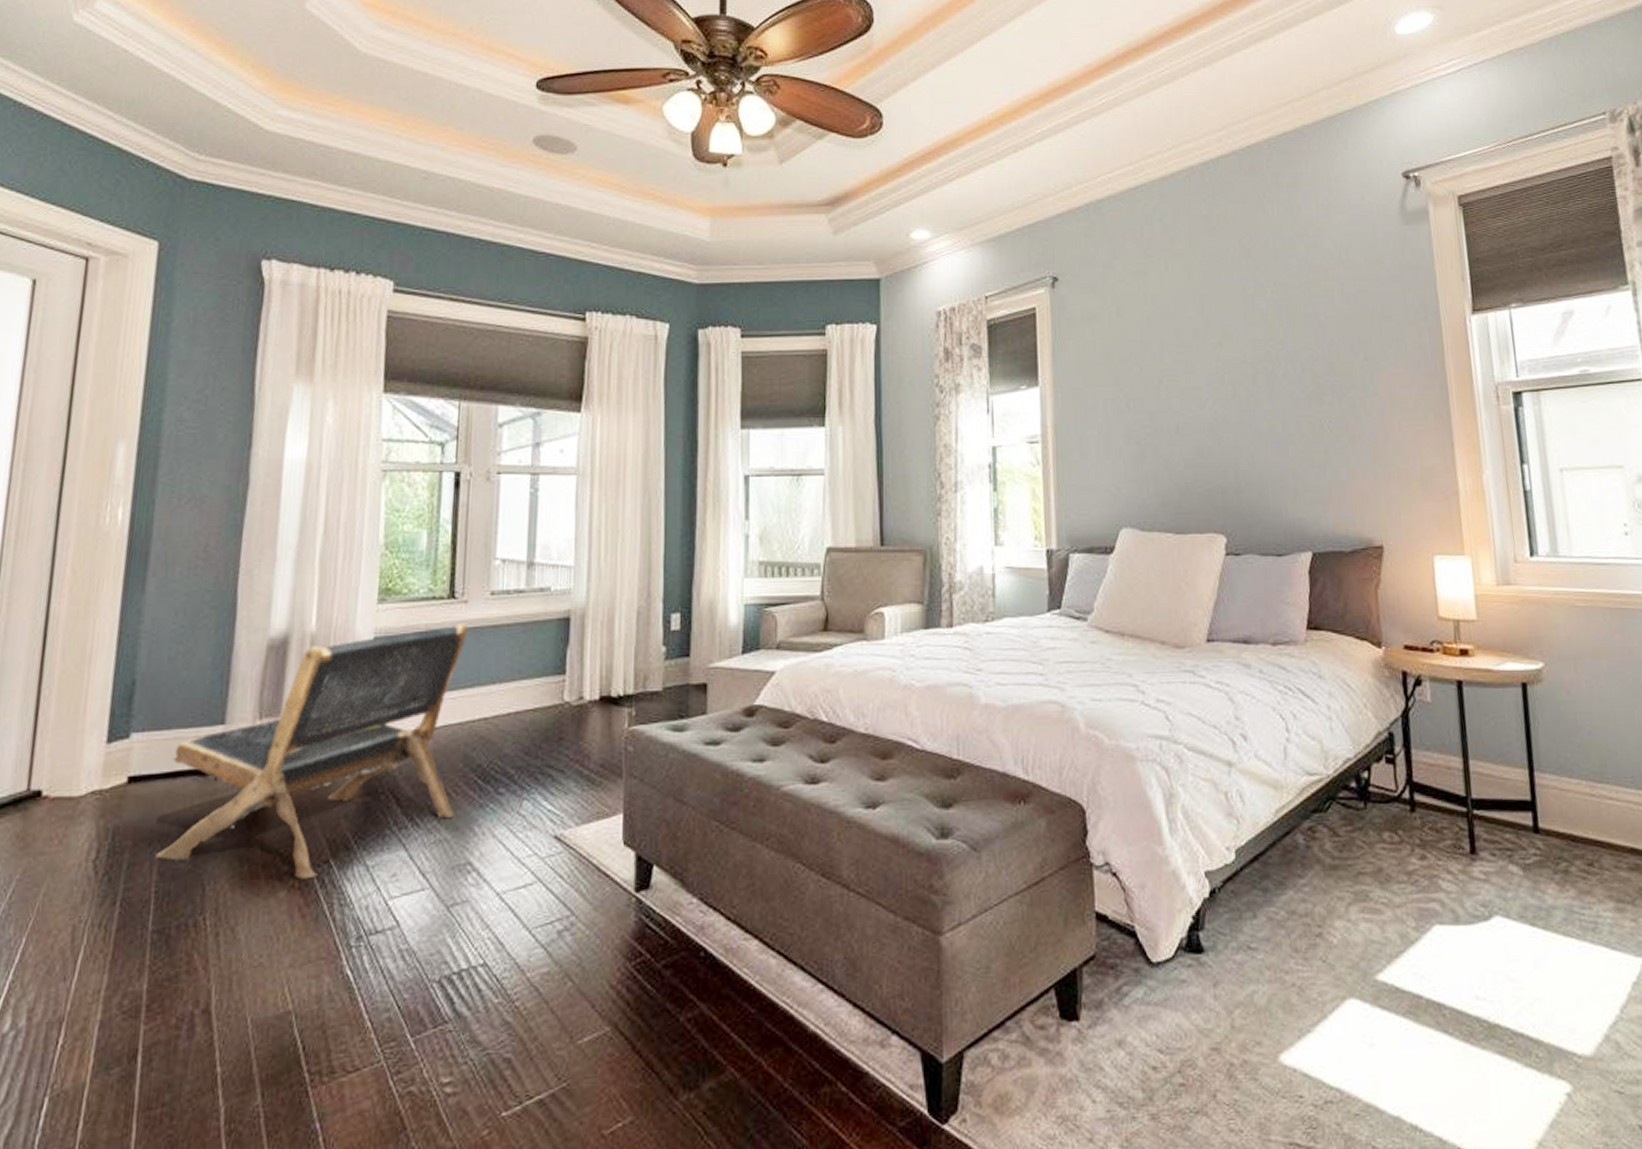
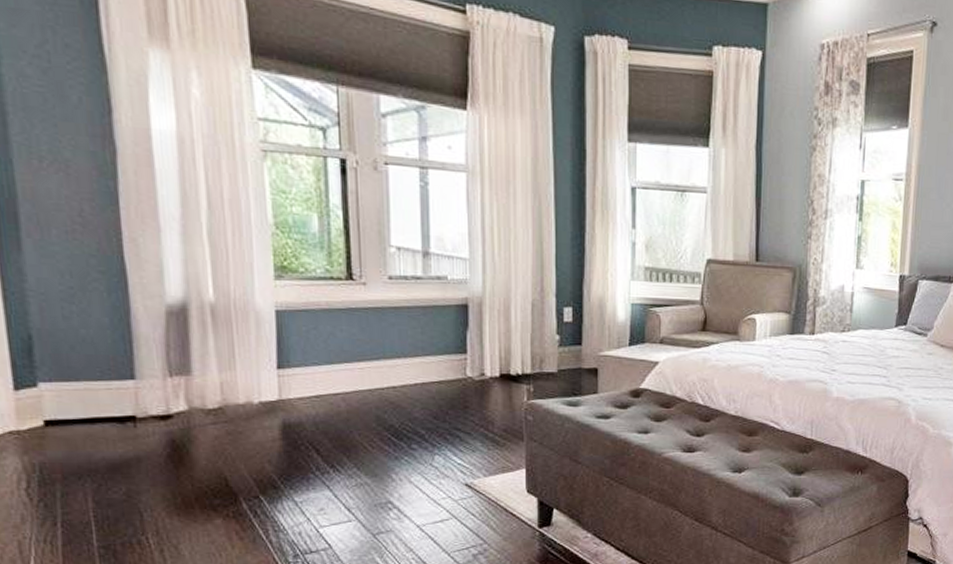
lounge chair: present [156,622,469,880] -> none [87,302,373,511]

